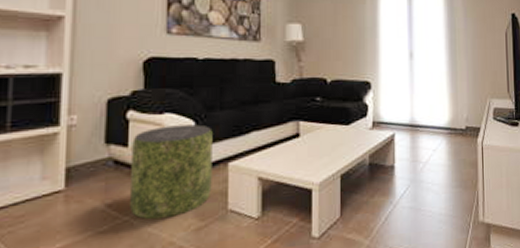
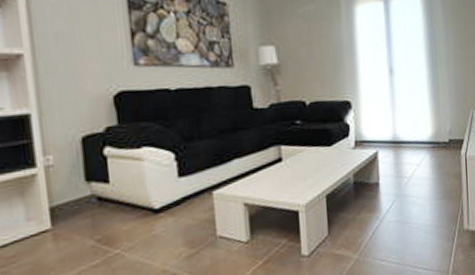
pouf: present [129,124,213,220] -> none [113,156,199,251]

